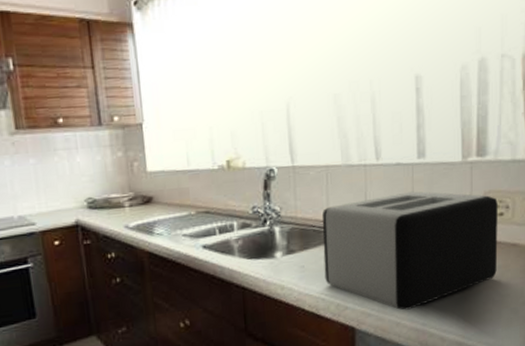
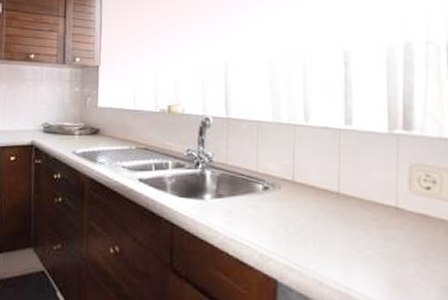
toaster: present [322,191,498,311] -> none [250,154,425,271]

